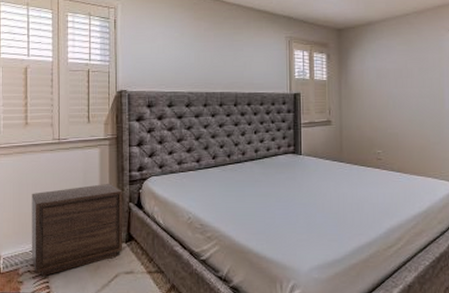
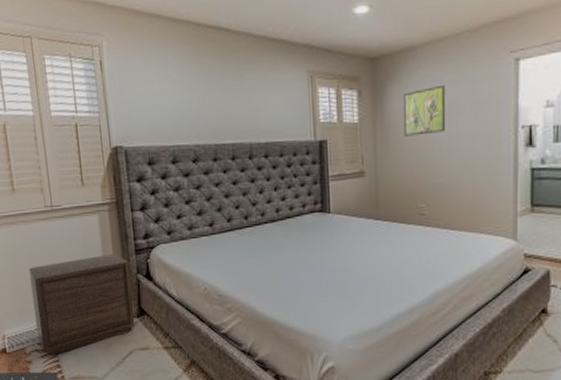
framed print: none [363,53,399,93] -> present [403,84,446,136]

